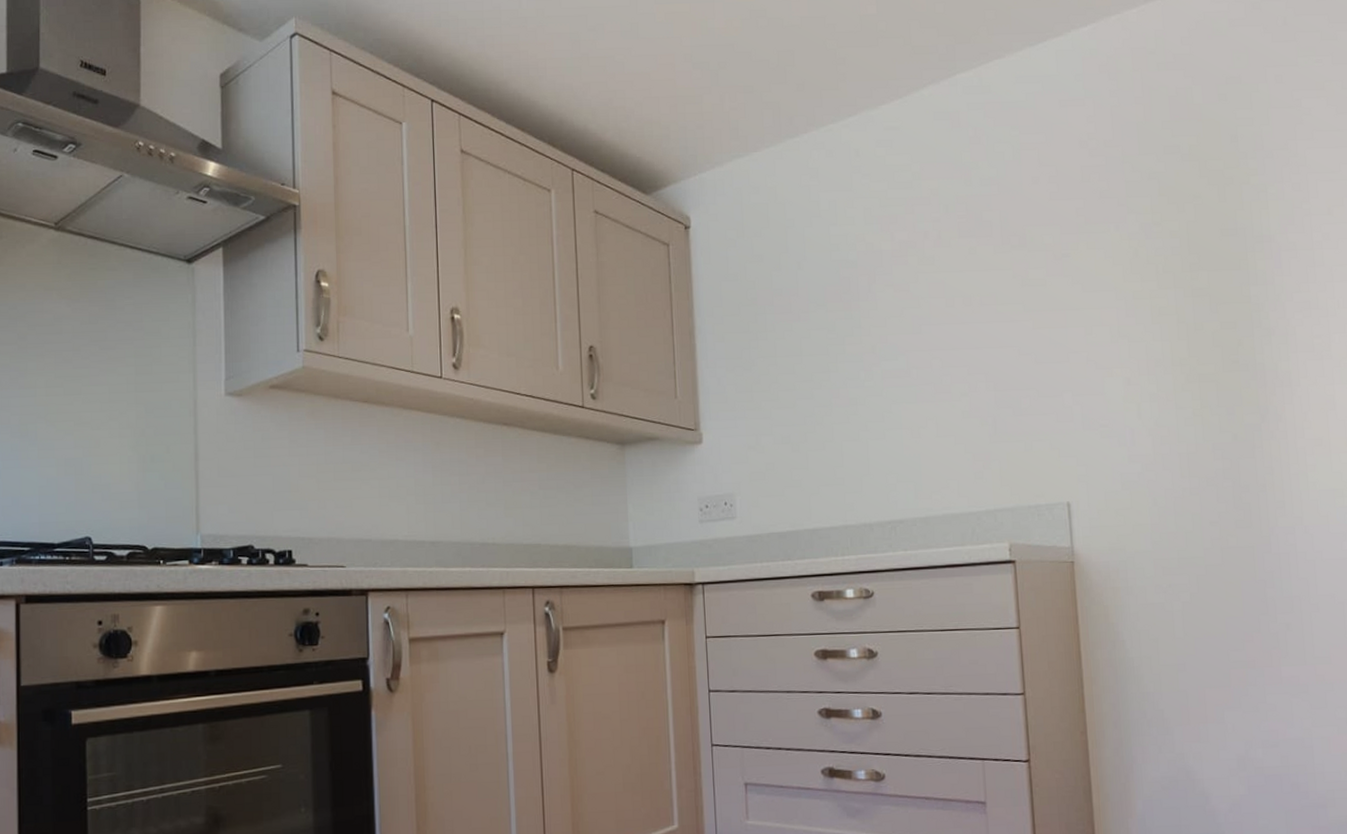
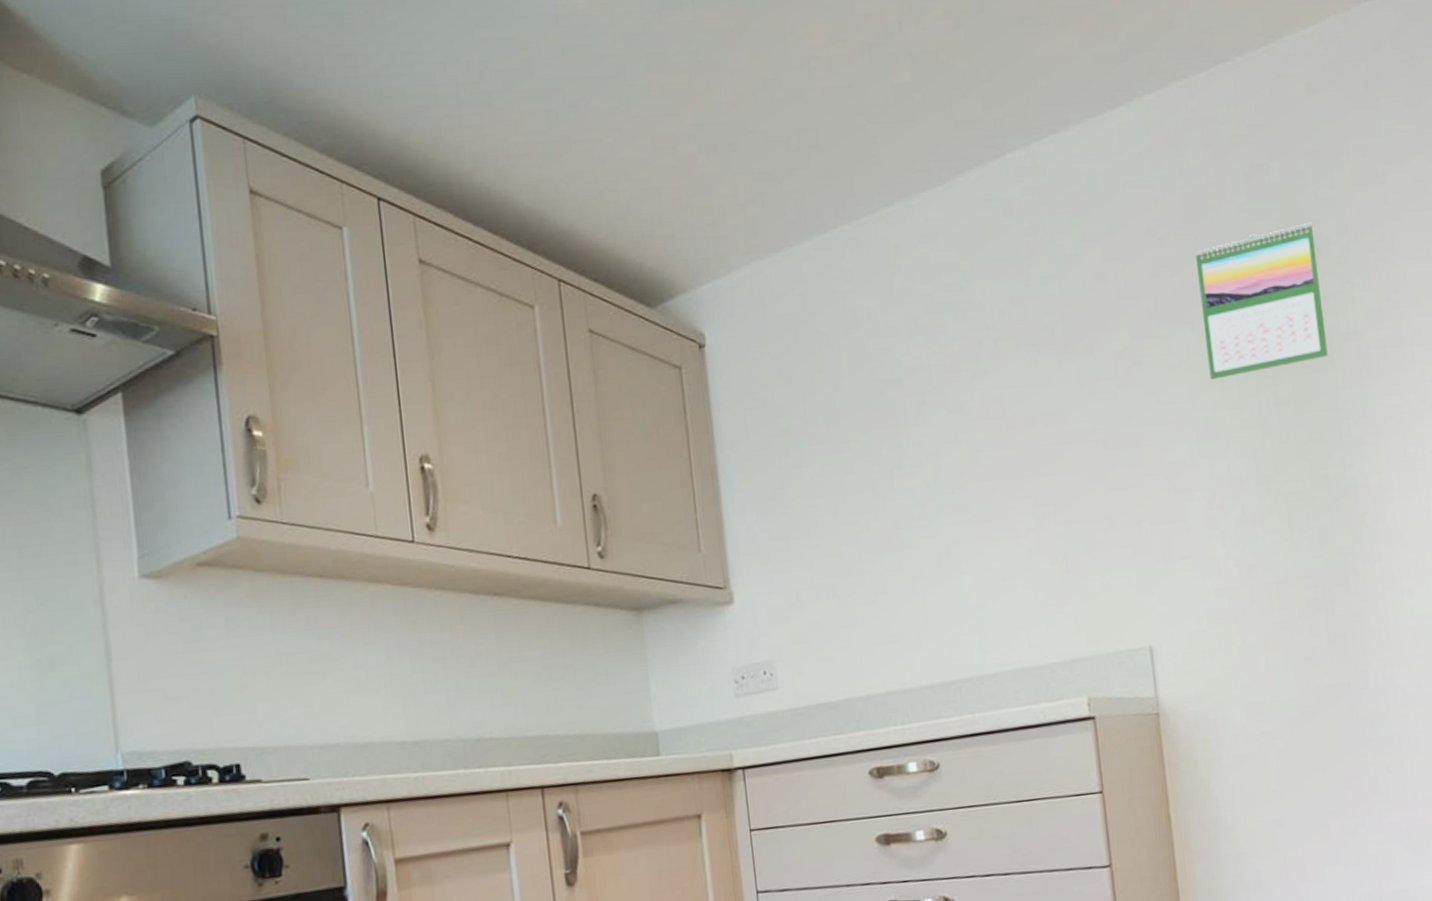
calendar: none [1122,138,1243,272] -> present [1195,222,1329,380]

